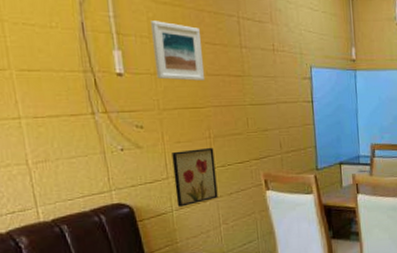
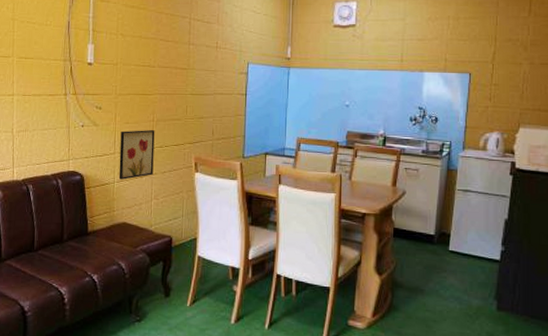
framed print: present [151,21,206,81] -> none [118,21,158,71]

